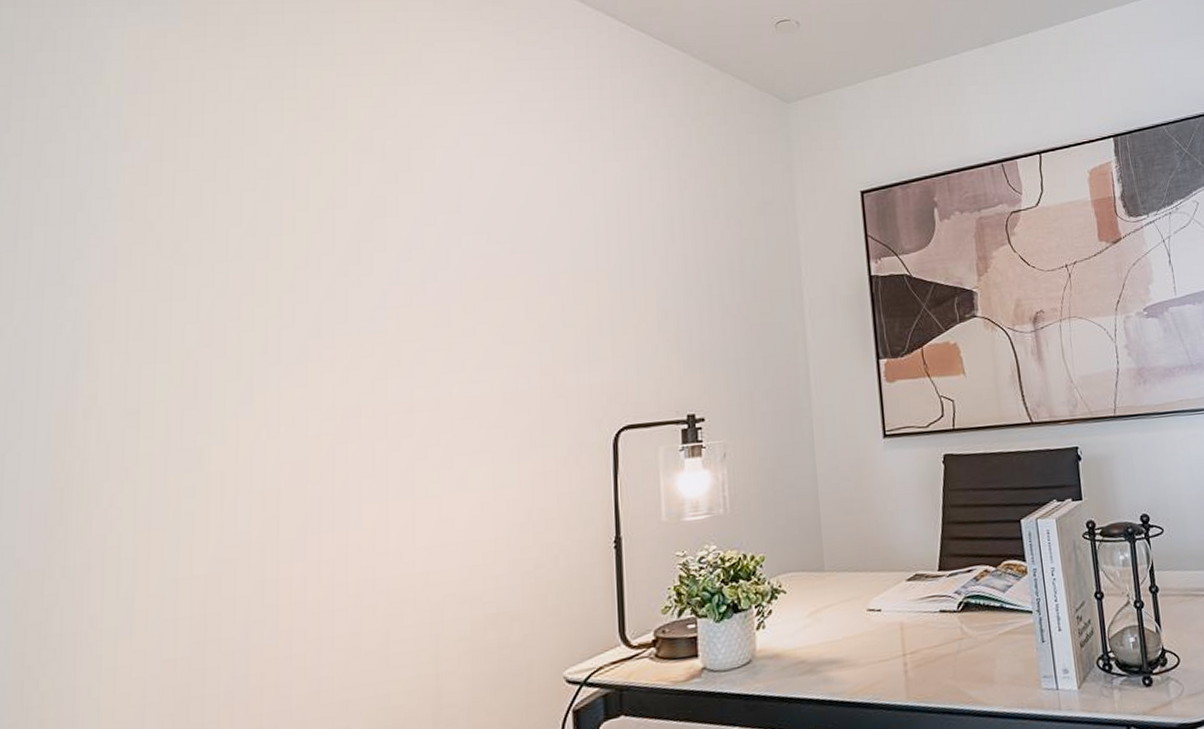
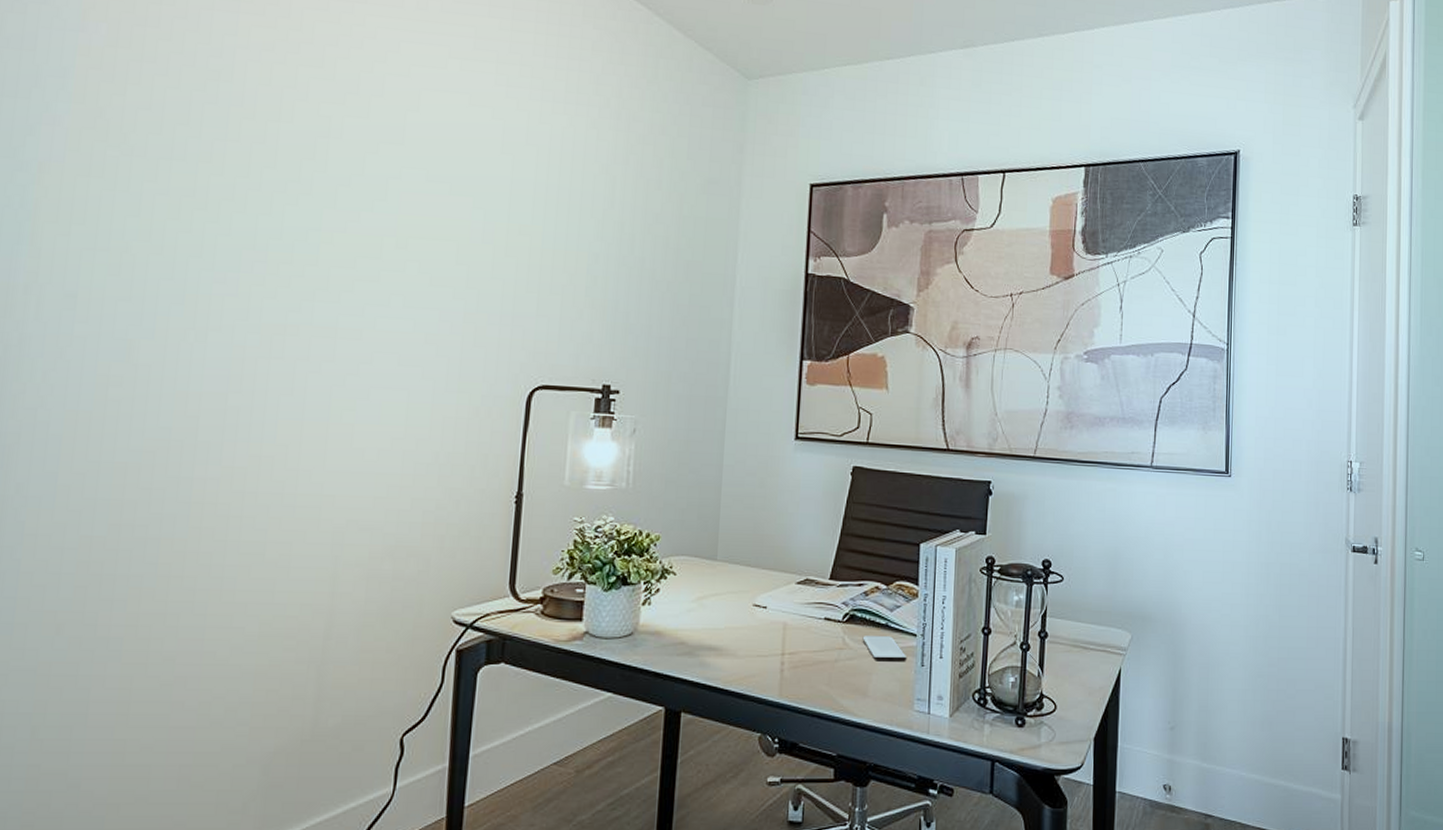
phone: none [980,617,1027,646] -> present [862,636,907,662]

